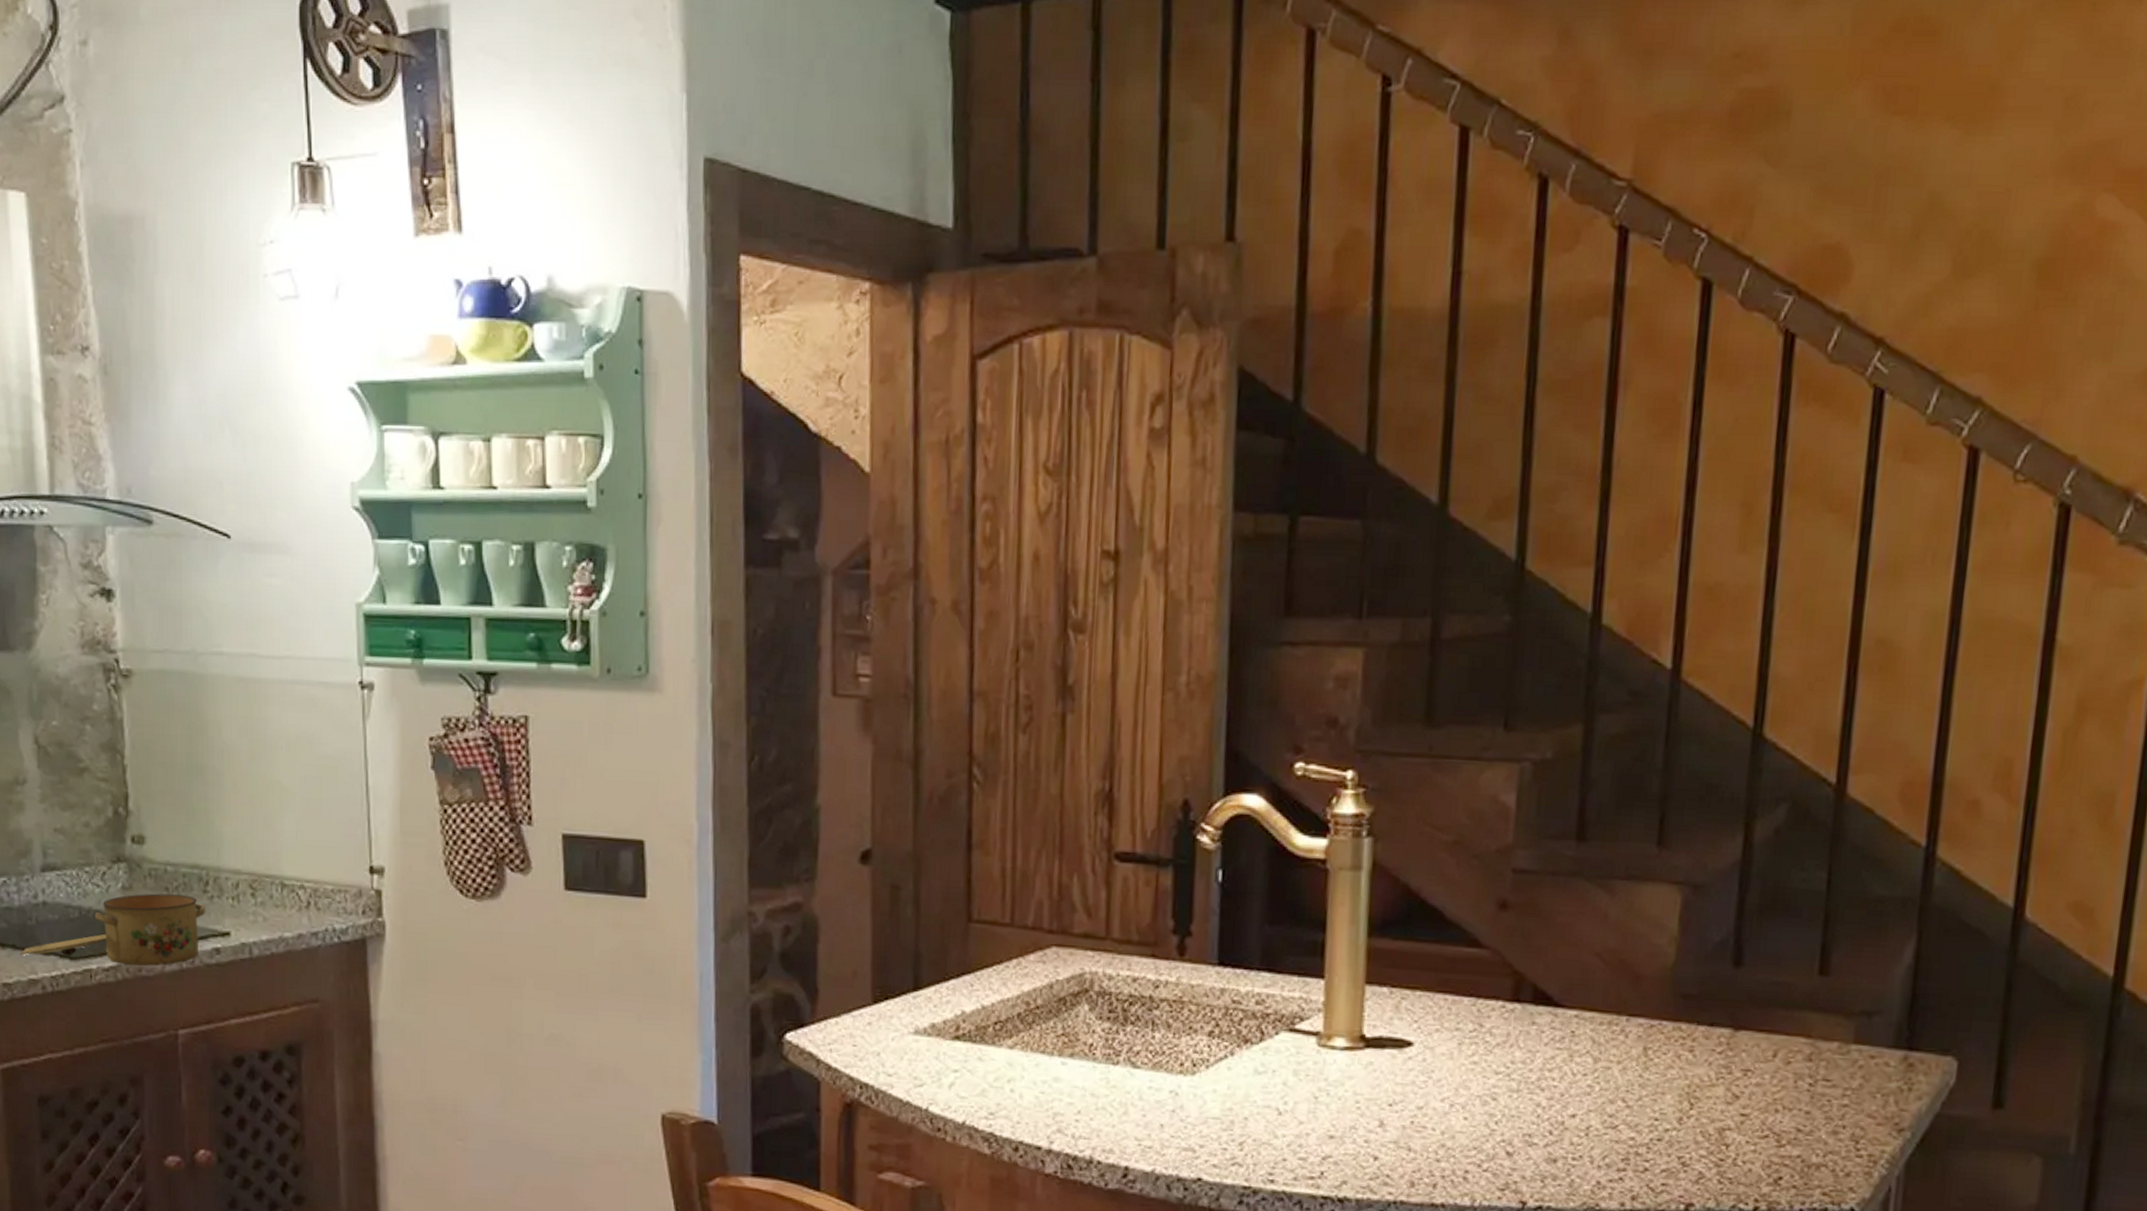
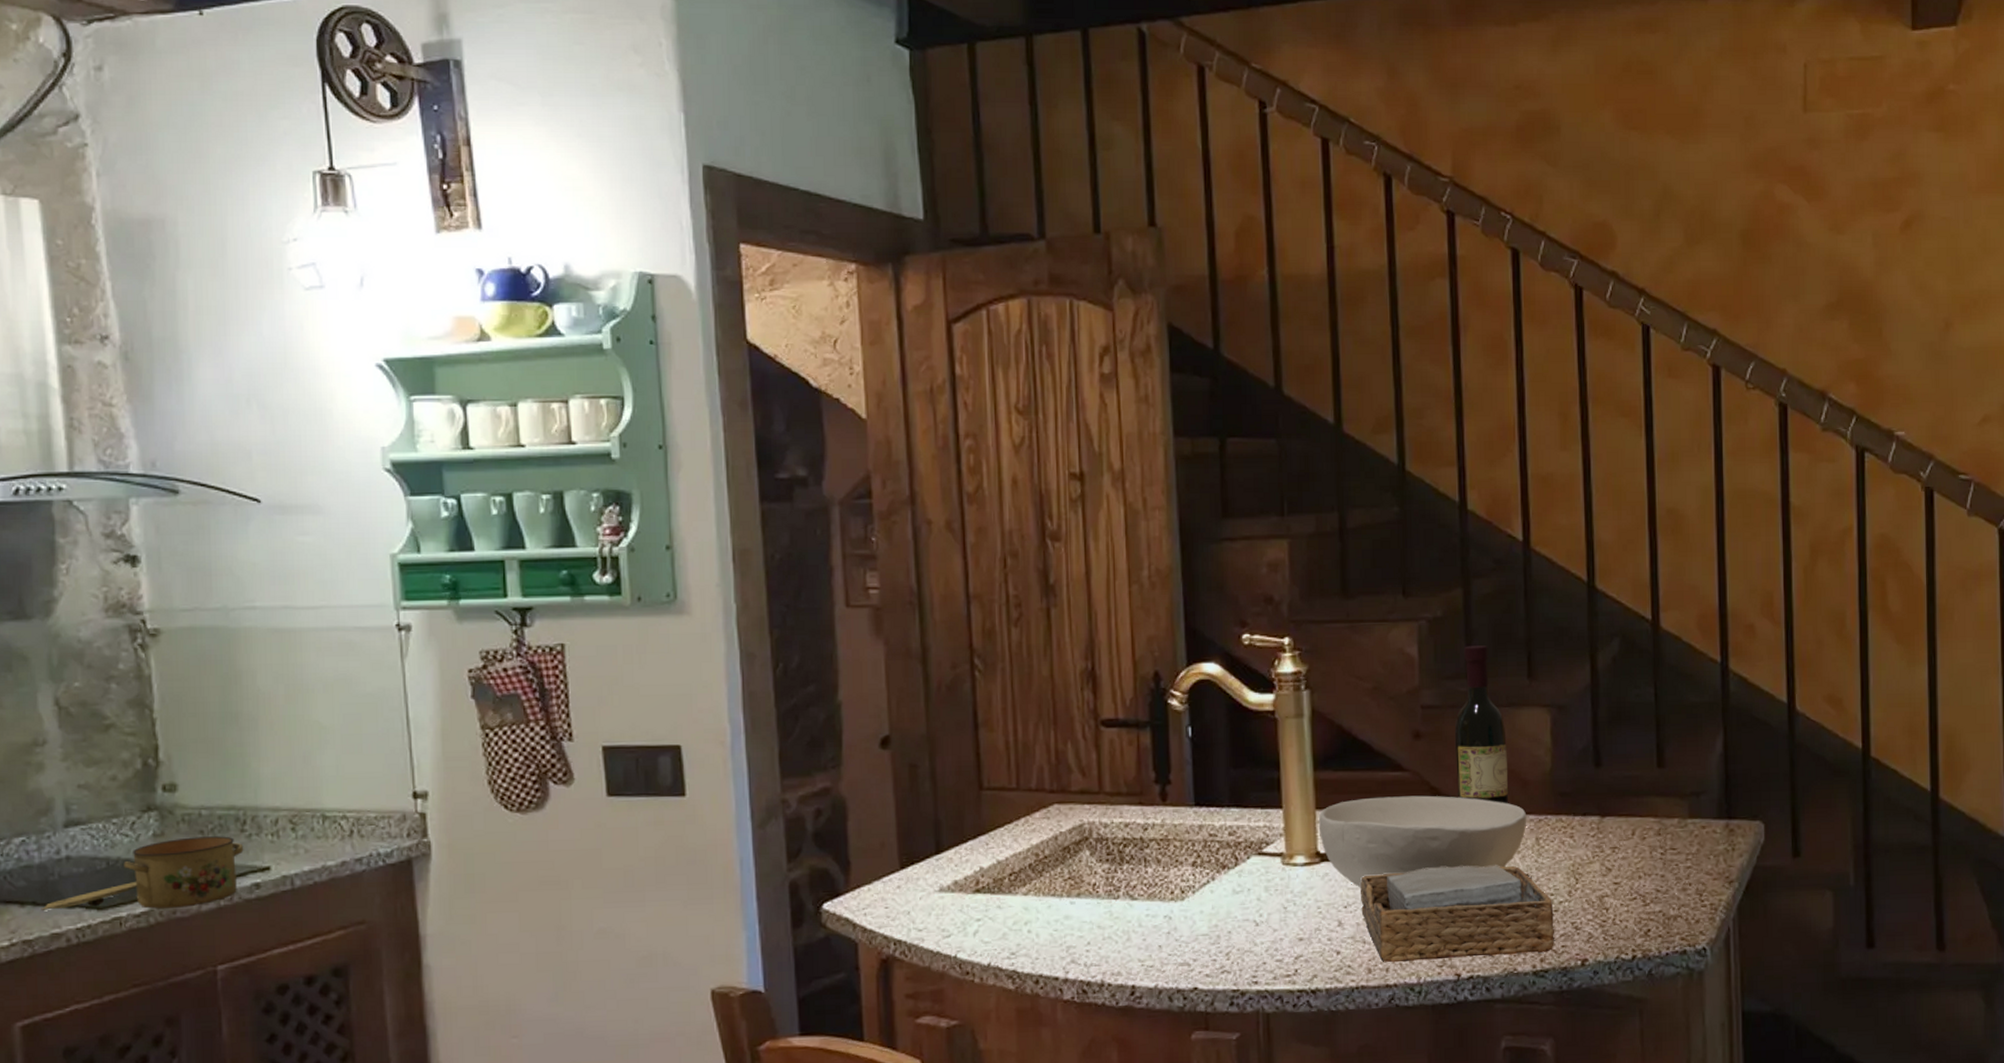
bowl: none [1366,976,1635,1085] -> present [1318,795,1527,888]
napkin holder: none [1409,1069,1656,1189] -> present [1360,865,1555,963]
wine bottle: none [1547,799,1620,1002] -> present [1454,645,1509,804]

